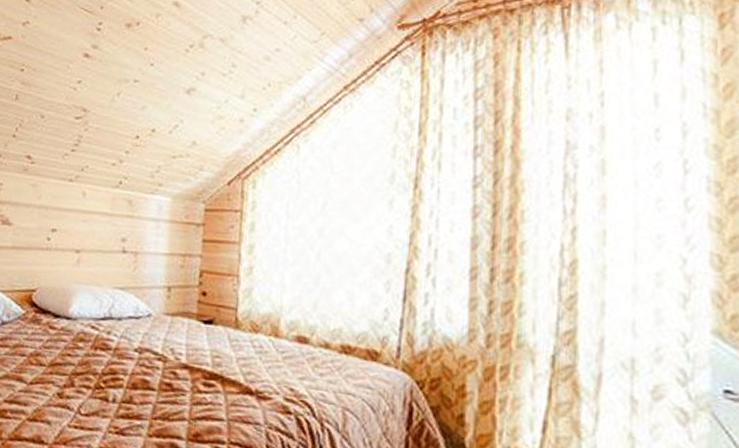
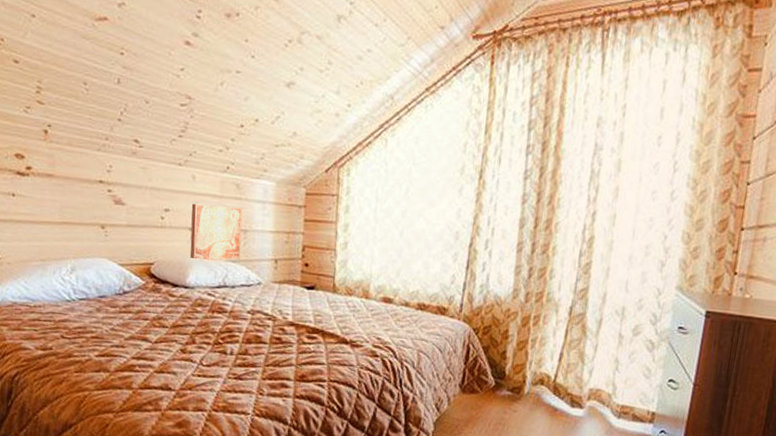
wall art: none [74,222,134,288] -> present [189,203,243,261]

